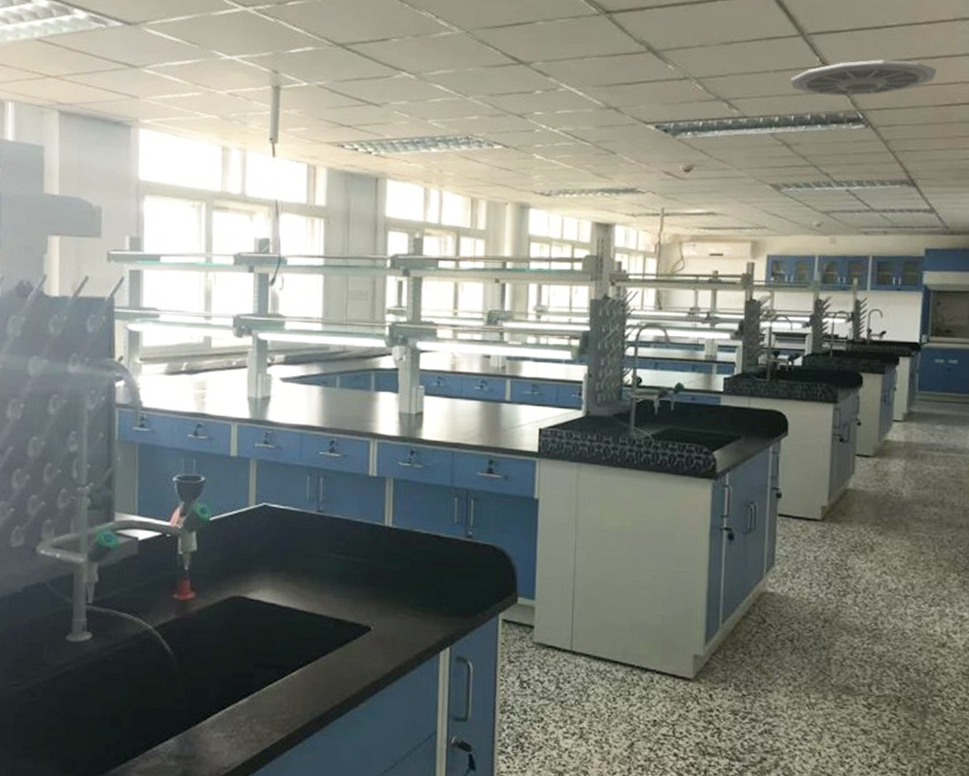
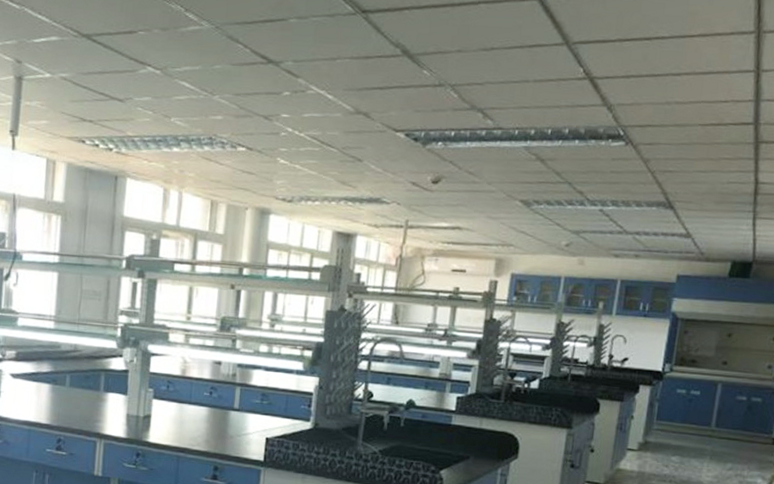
ceiling vent: present [791,60,936,96] -> none [551,73,707,111]

